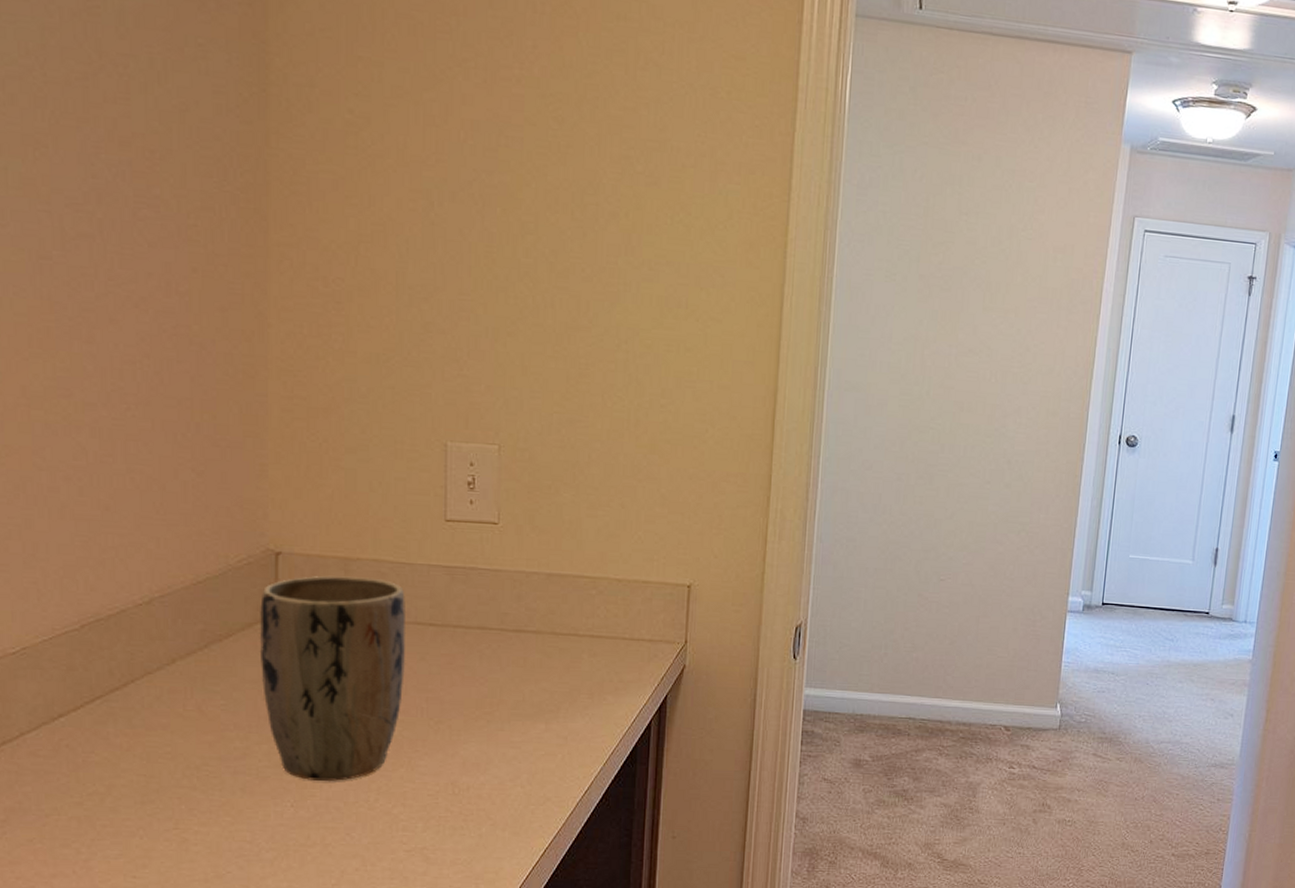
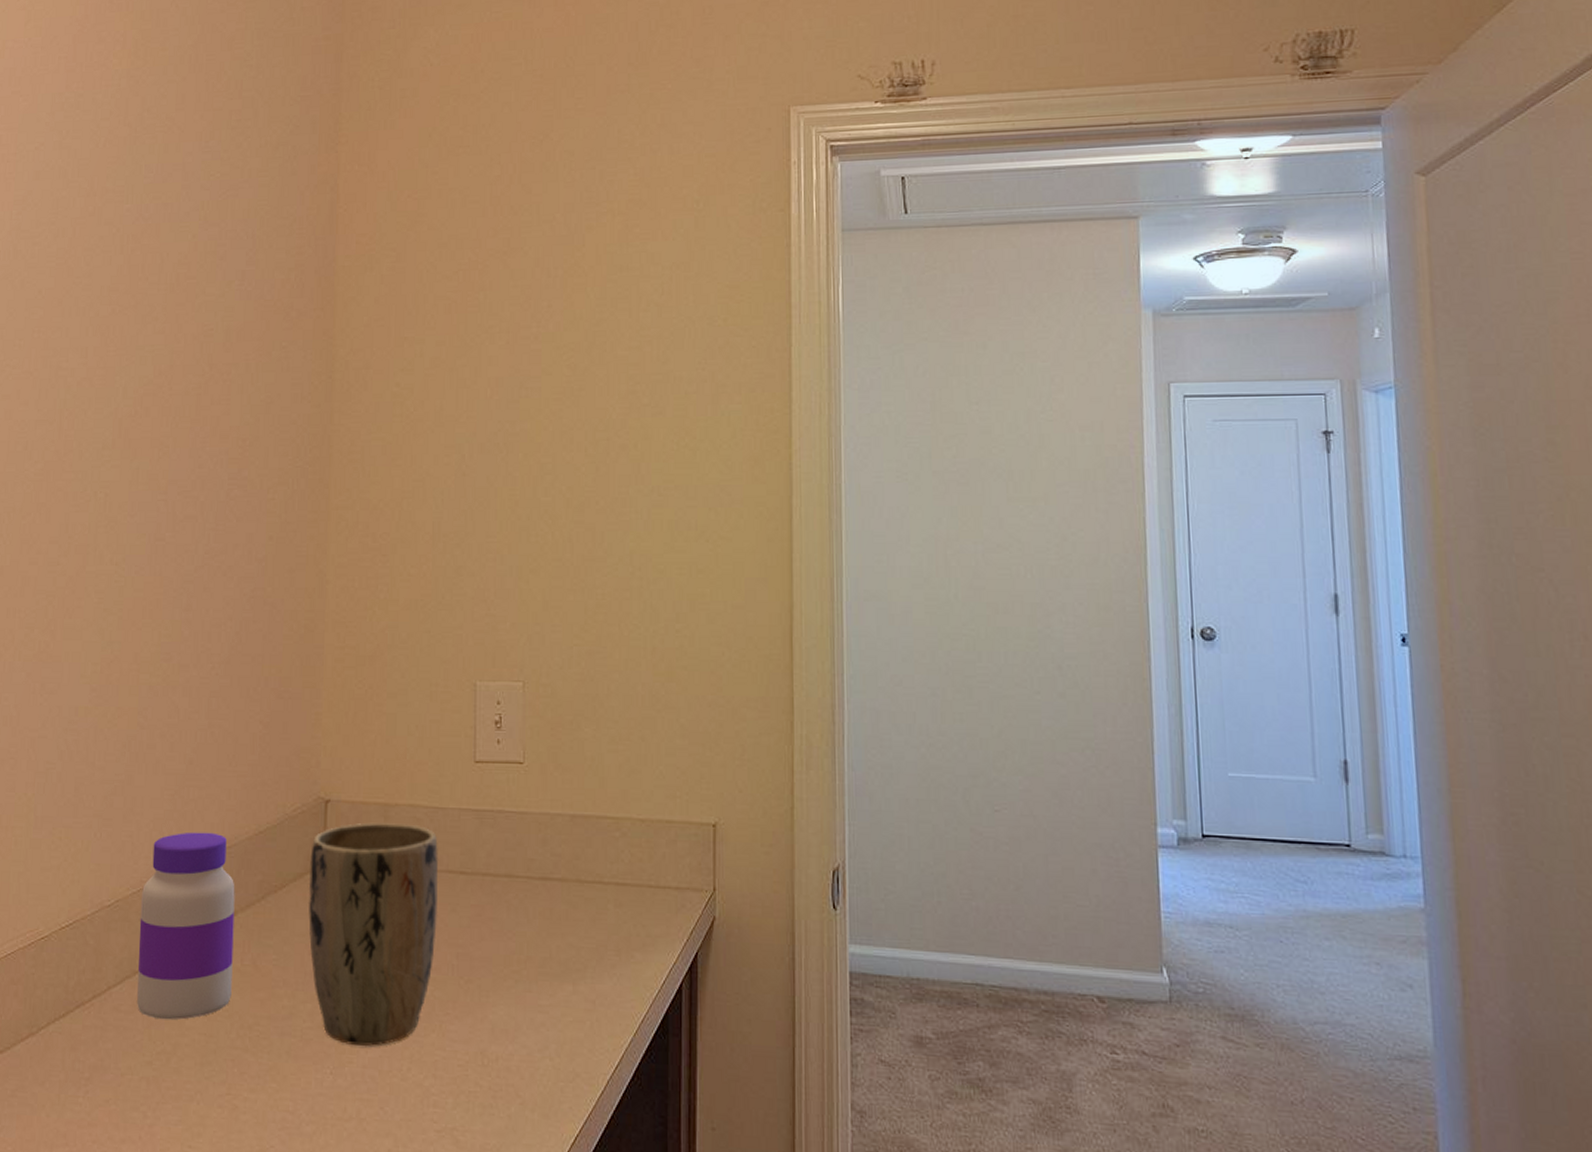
jar: none [54,580,174,763] -> present [137,832,235,1020]

